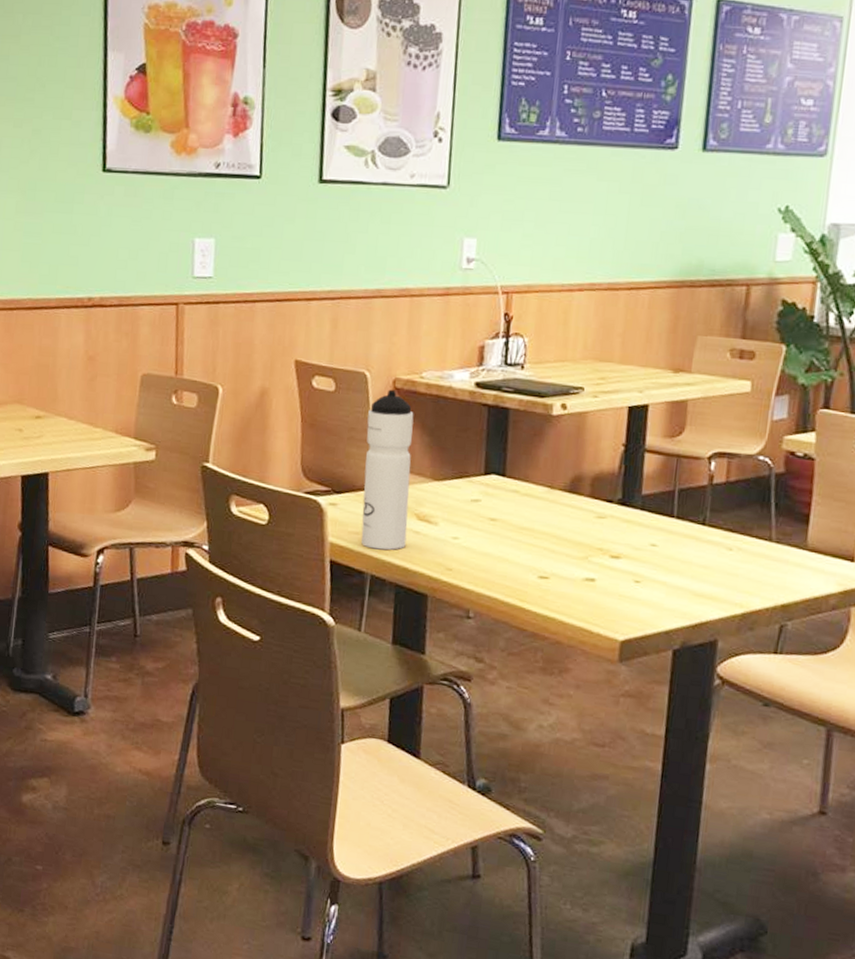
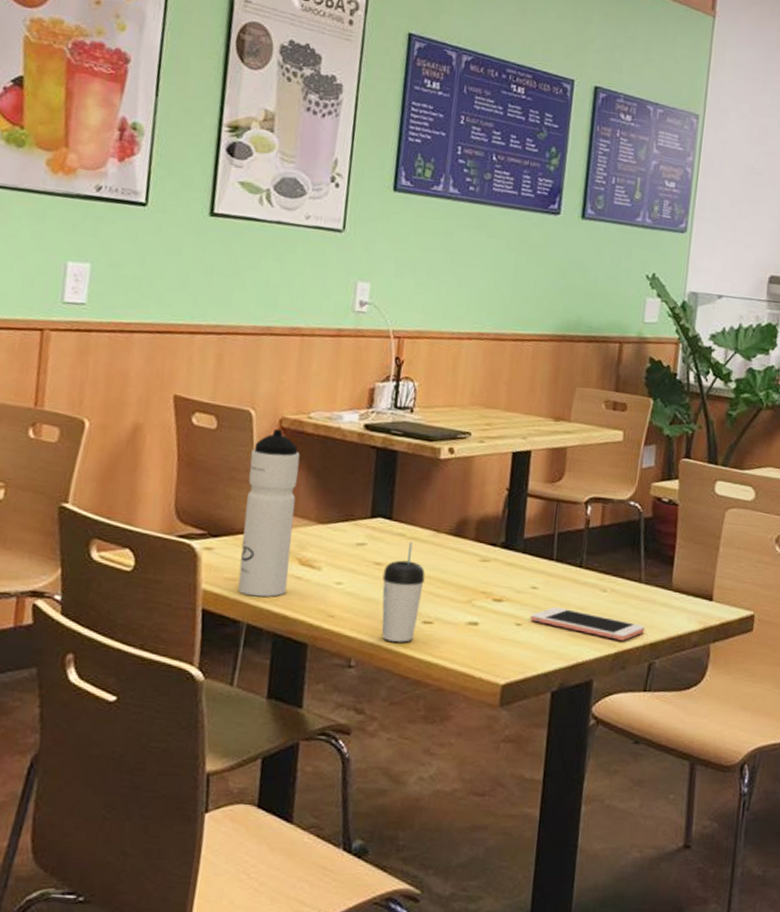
beverage cup: none [498,498,540,596] -> present [381,541,426,642]
cell phone: none [650,564,777,601] -> present [530,606,646,641]

